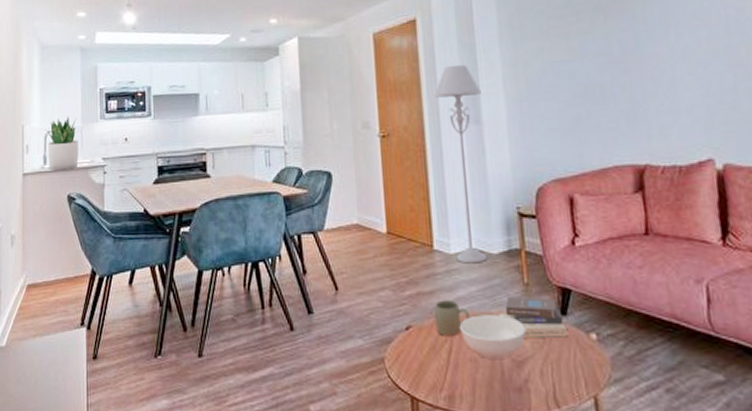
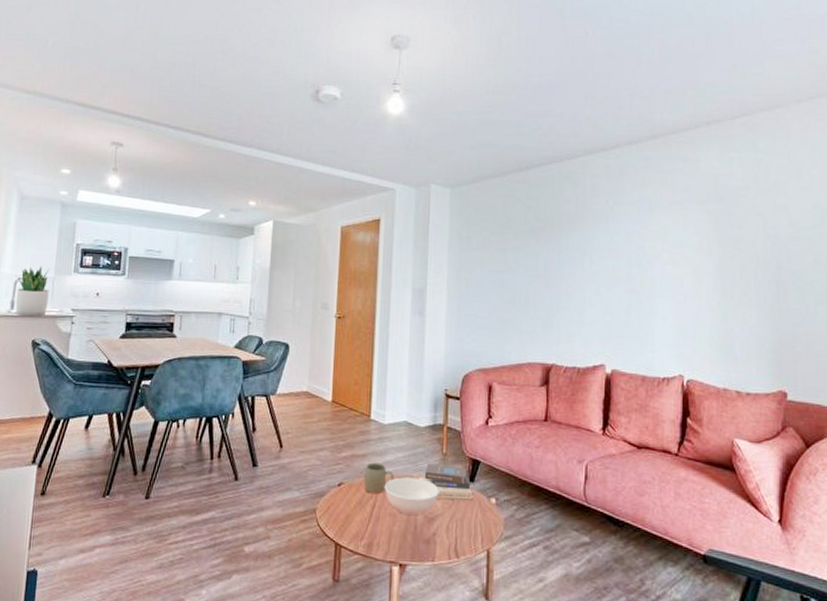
floor lamp: present [434,65,487,264] -> none [388,264,428,434]

